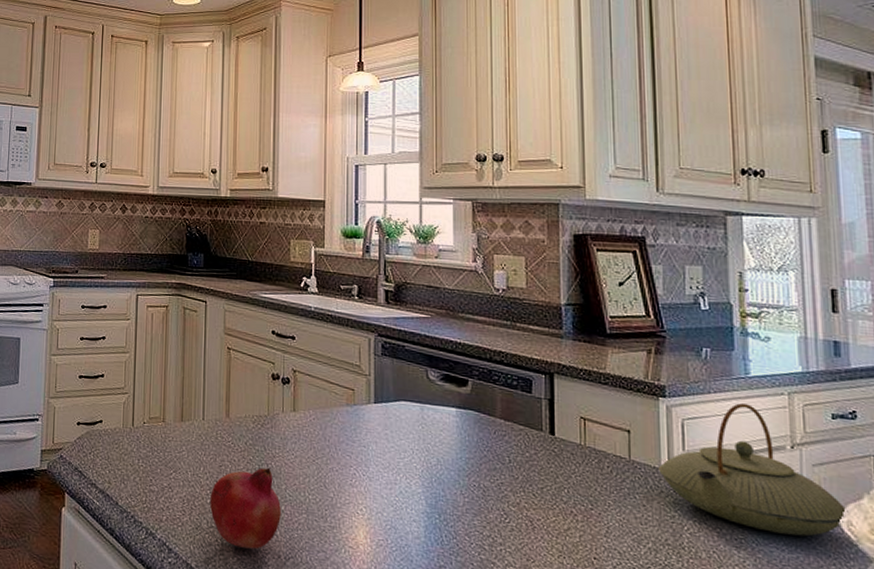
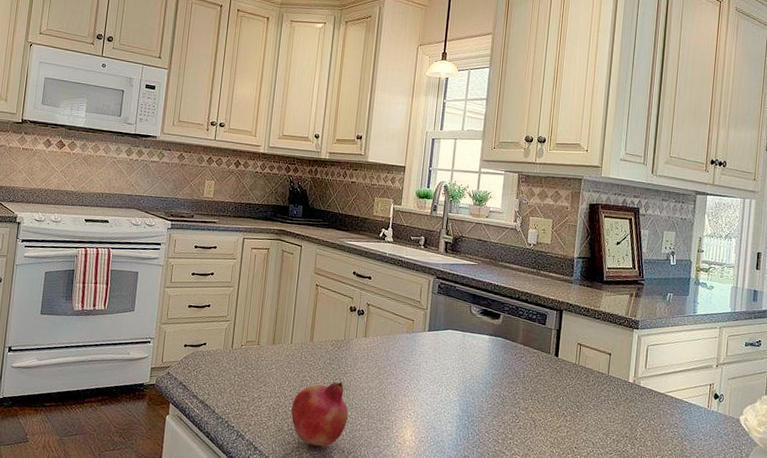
teapot: present [658,403,848,537] -> none [627,334,746,429]

